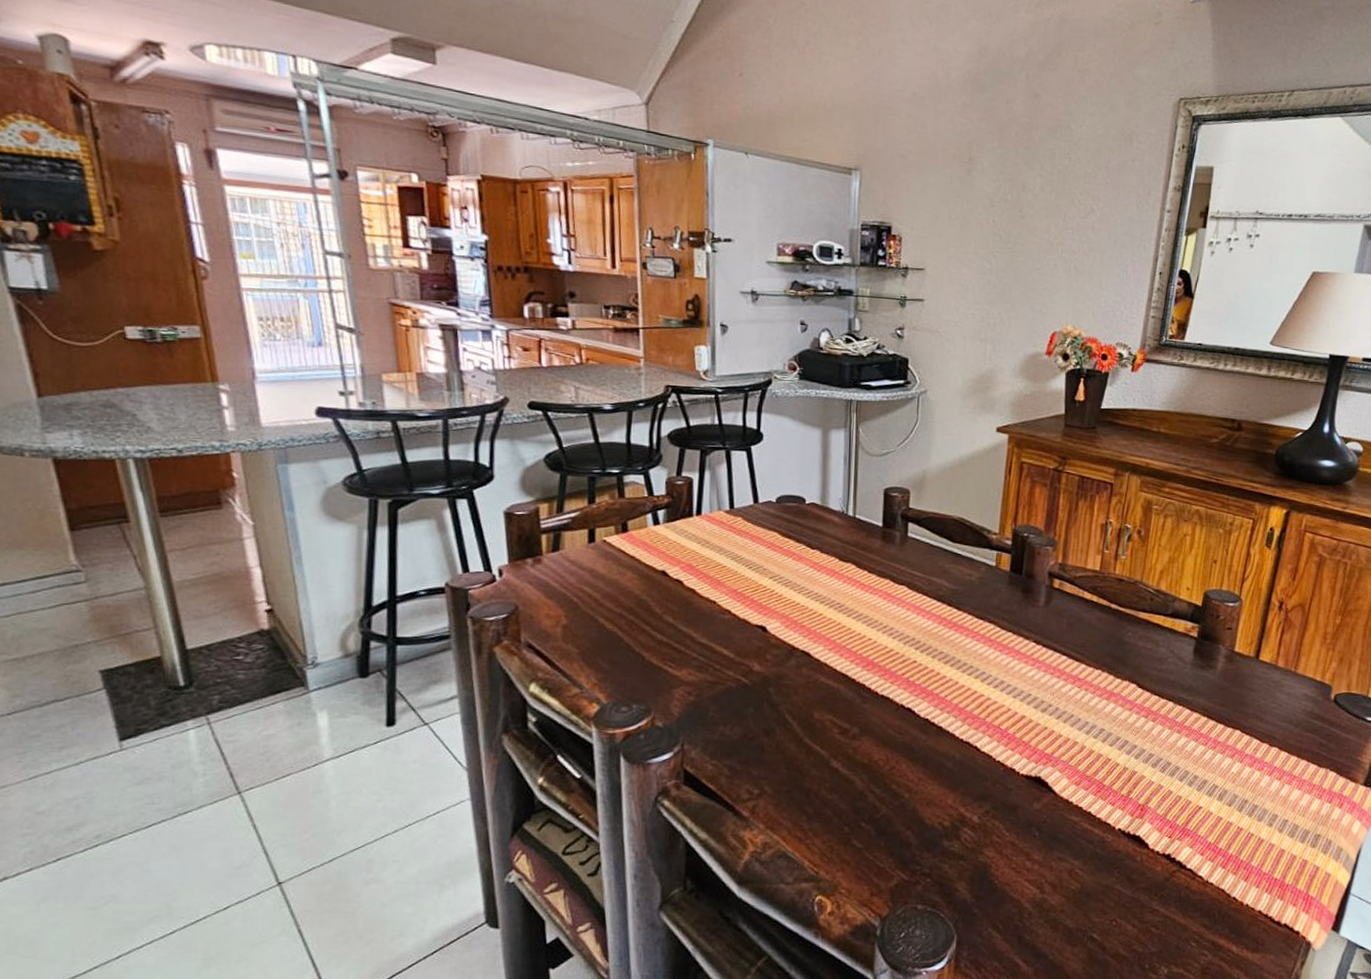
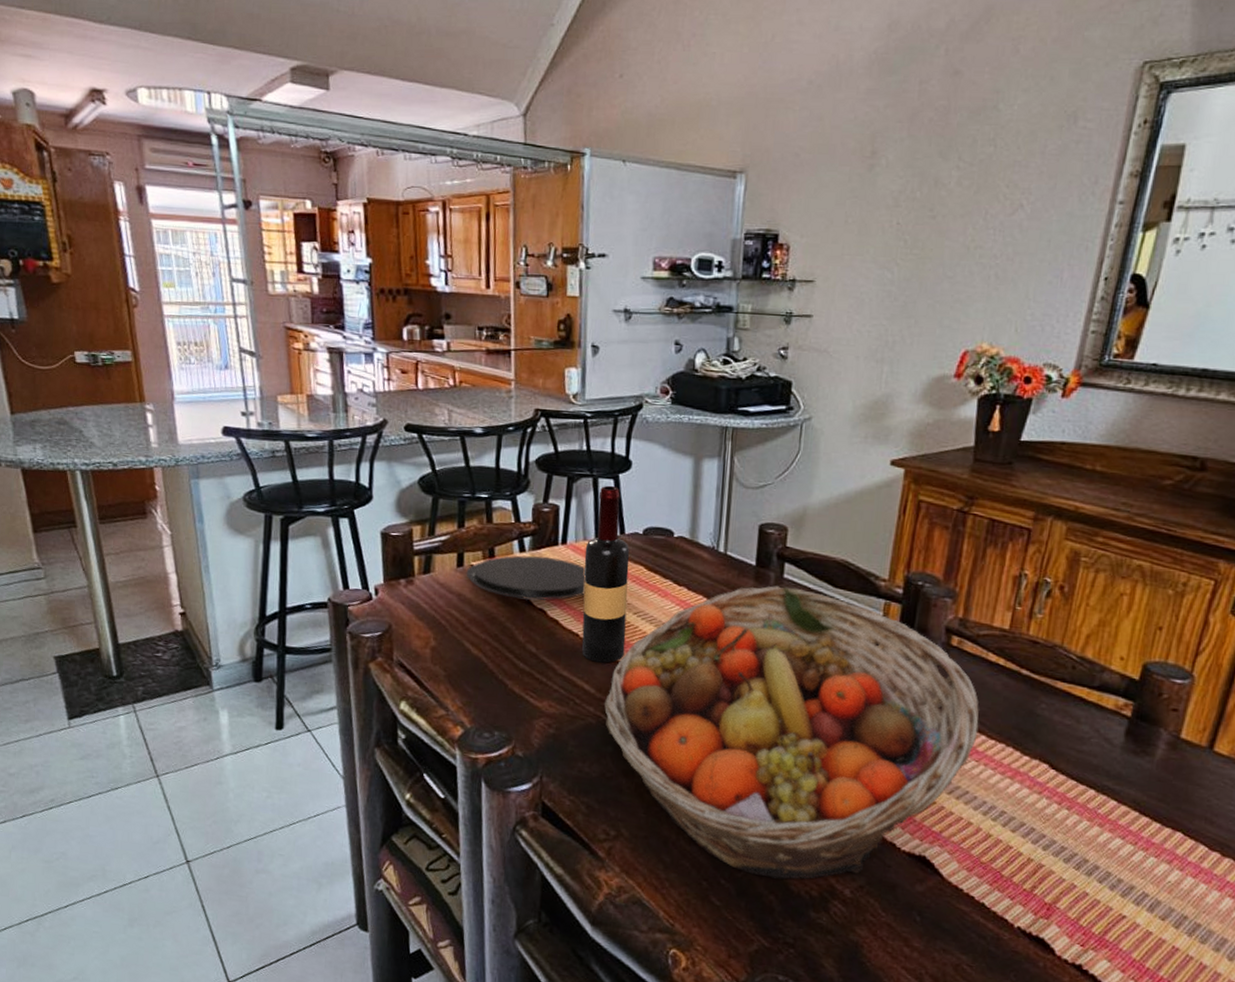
plate: none [598,528,722,572] -> present [466,555,586,601]
wine bottle: none [719,457,764,628] -> present [581,485,630,663]
fruit basket: none [743,544,1079,815] -> present [603,586,979,880]

